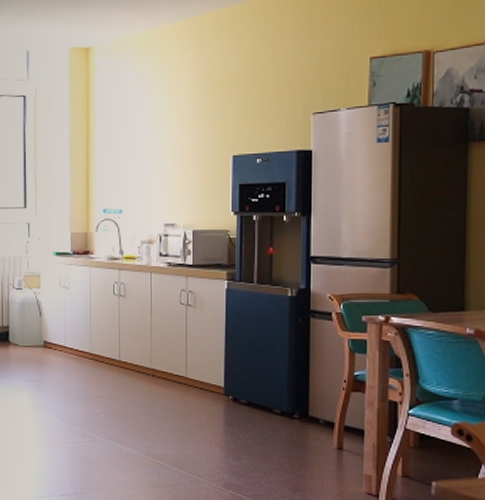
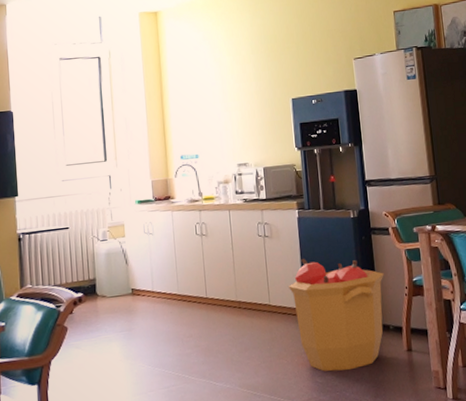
trash can: none [209,333,320,459] -> present [289,258,384,372]

